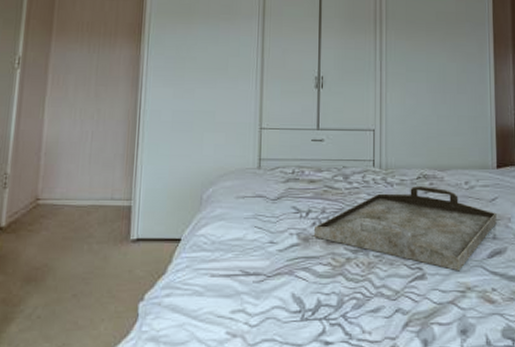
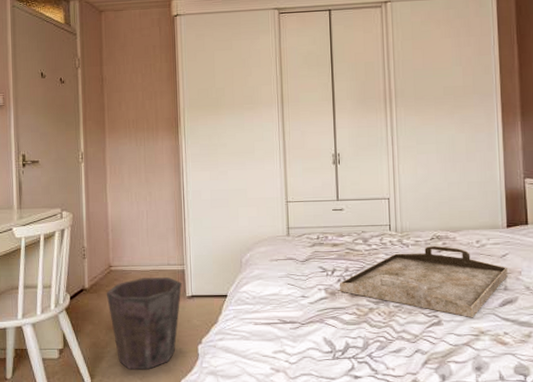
waste bin: none [27,215,126,334] -> present [106,277,182,369]

